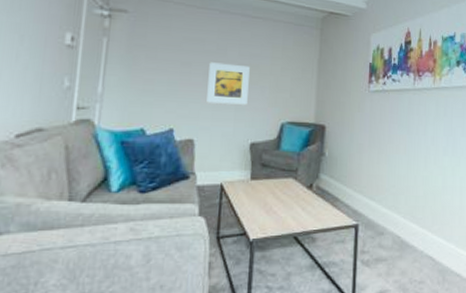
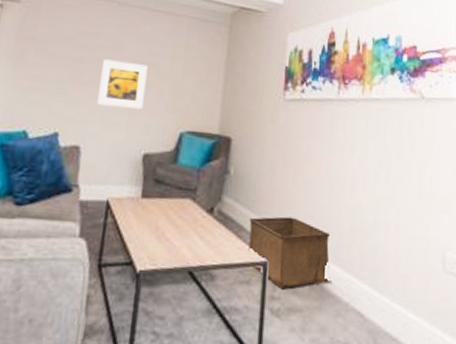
storage bin: none [342,187,408,244] -> present [248,216,330,288]

